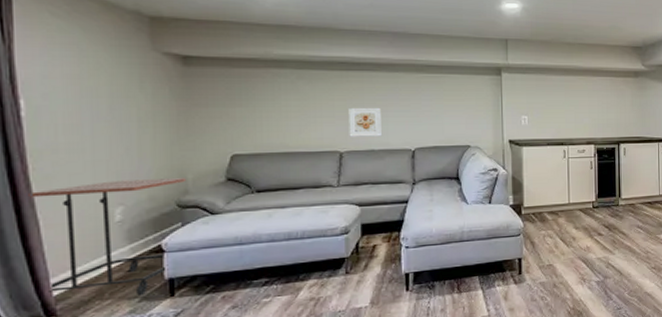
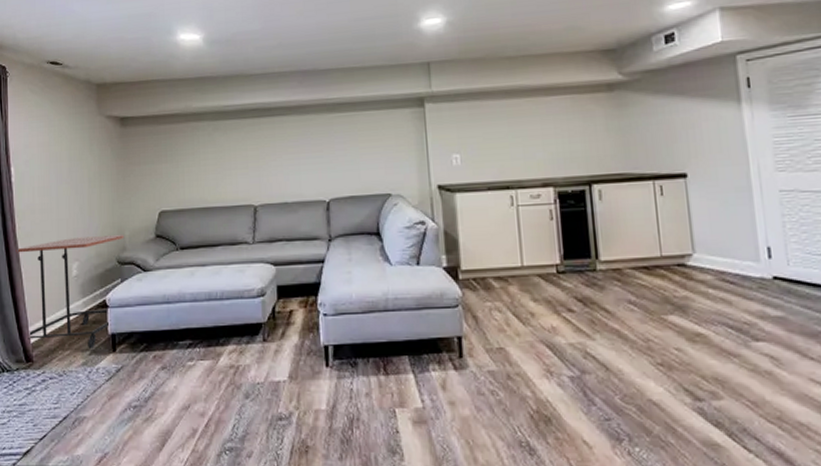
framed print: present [348,107,383,137] -> none [261,154,296,189]

